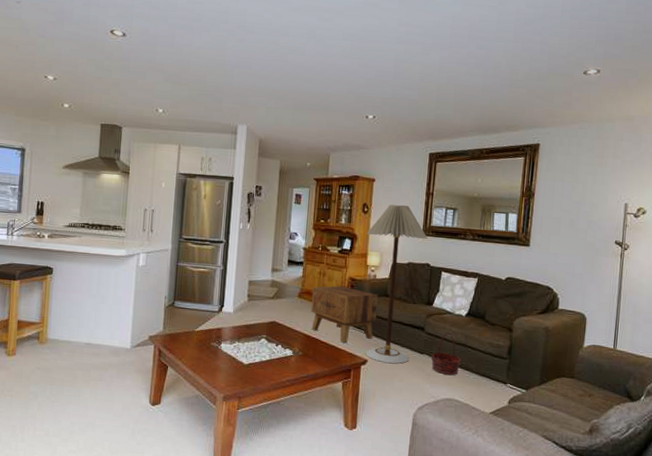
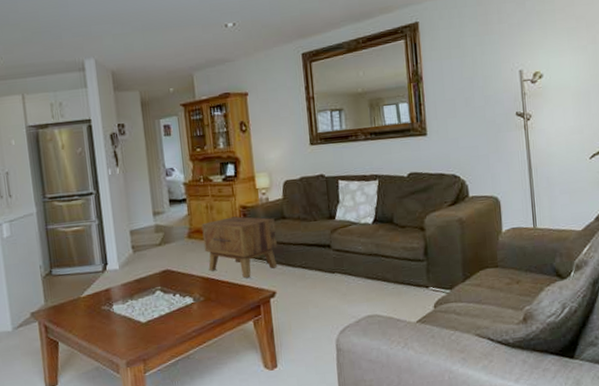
floor lamp: present [365,204,428,364] -> none [249,115,321,291]
basket: present [431,332,462,375] -> none [343,244,377,291]

